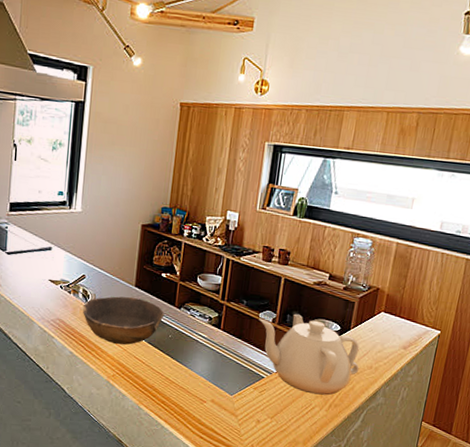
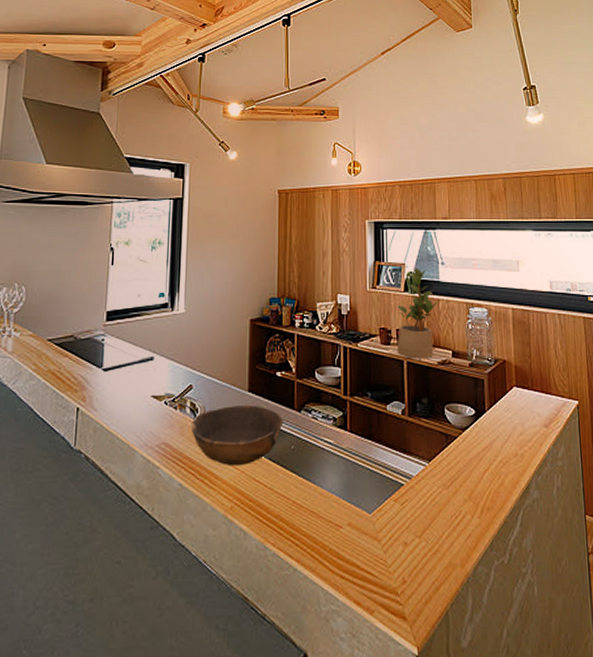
teapot: present [259,314,360,395] -> none [387,401,505,498]
potted plant: none [276,194,326,279] -> present [397,268,439,359]

